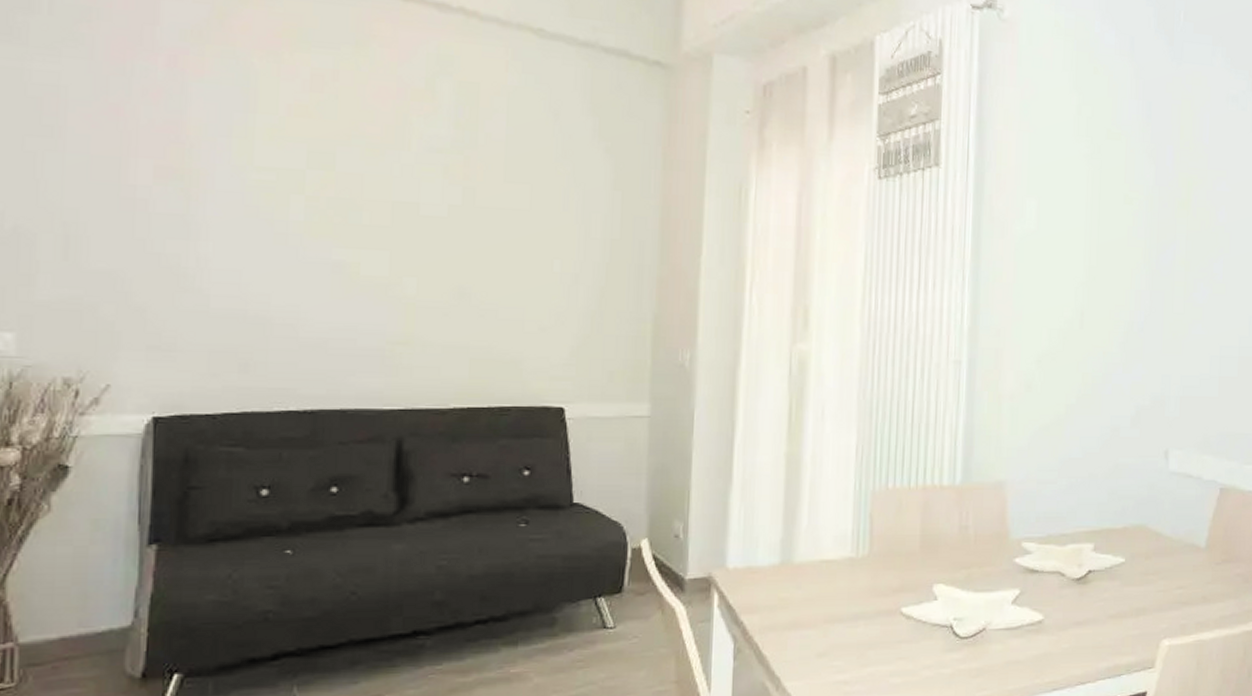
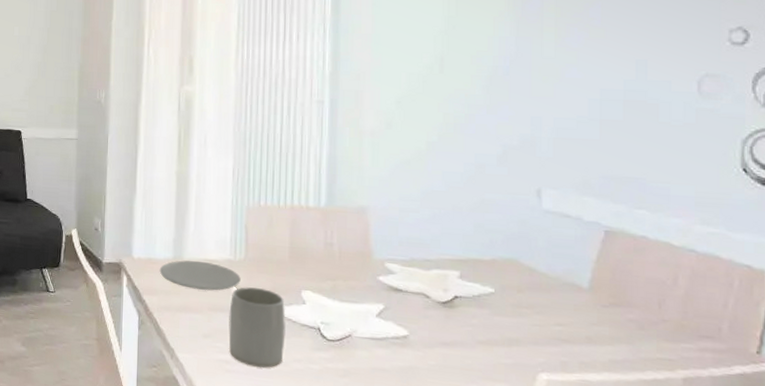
plate: none [762,563,864,599] -> present [159,260,241,291]
mug: none [847,588,916,683] -> present [228,287,287,368]

